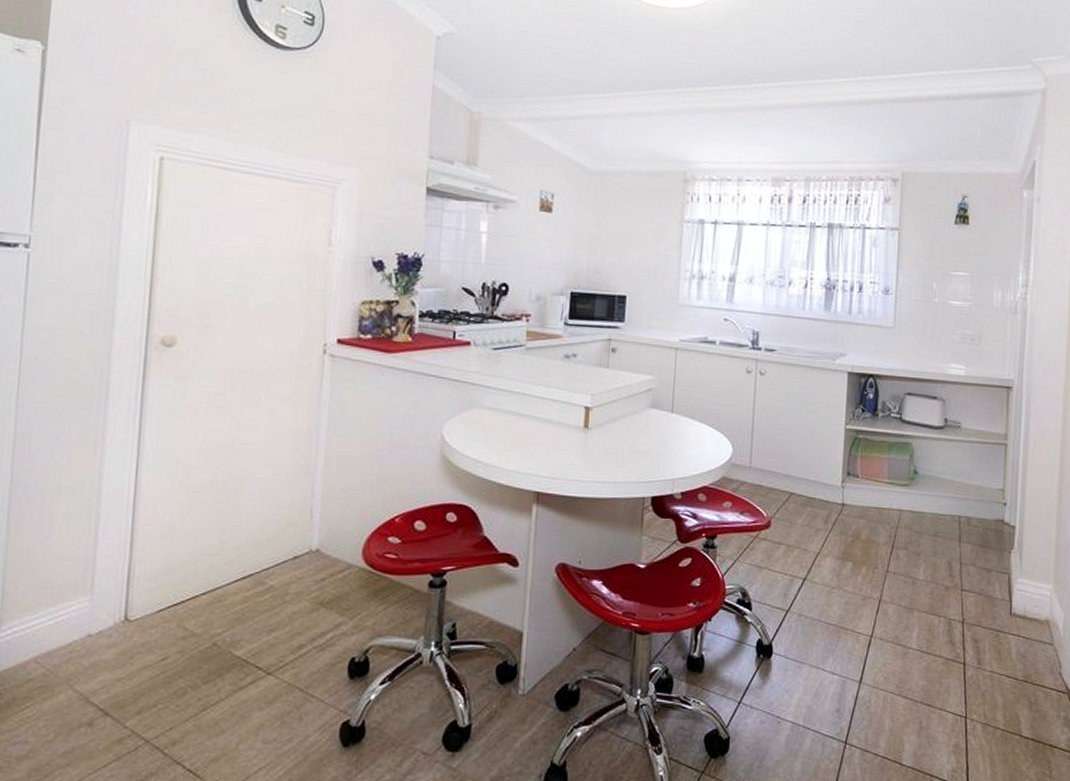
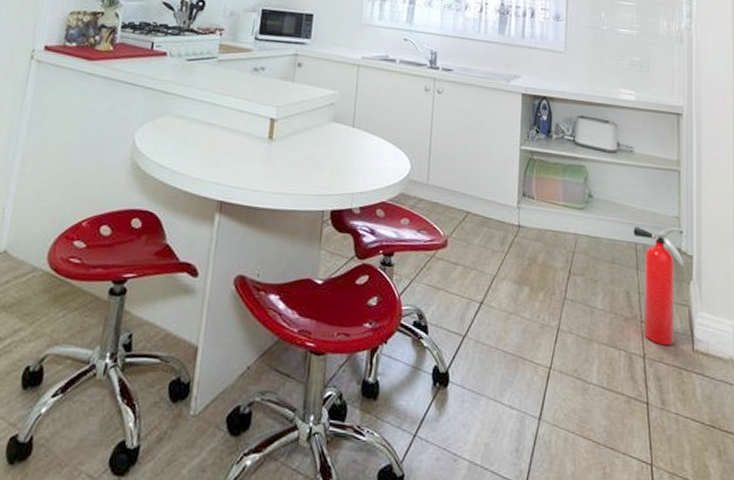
fire extinguisher: none [957,500,1006,611] -> present [633,226,684,346]

